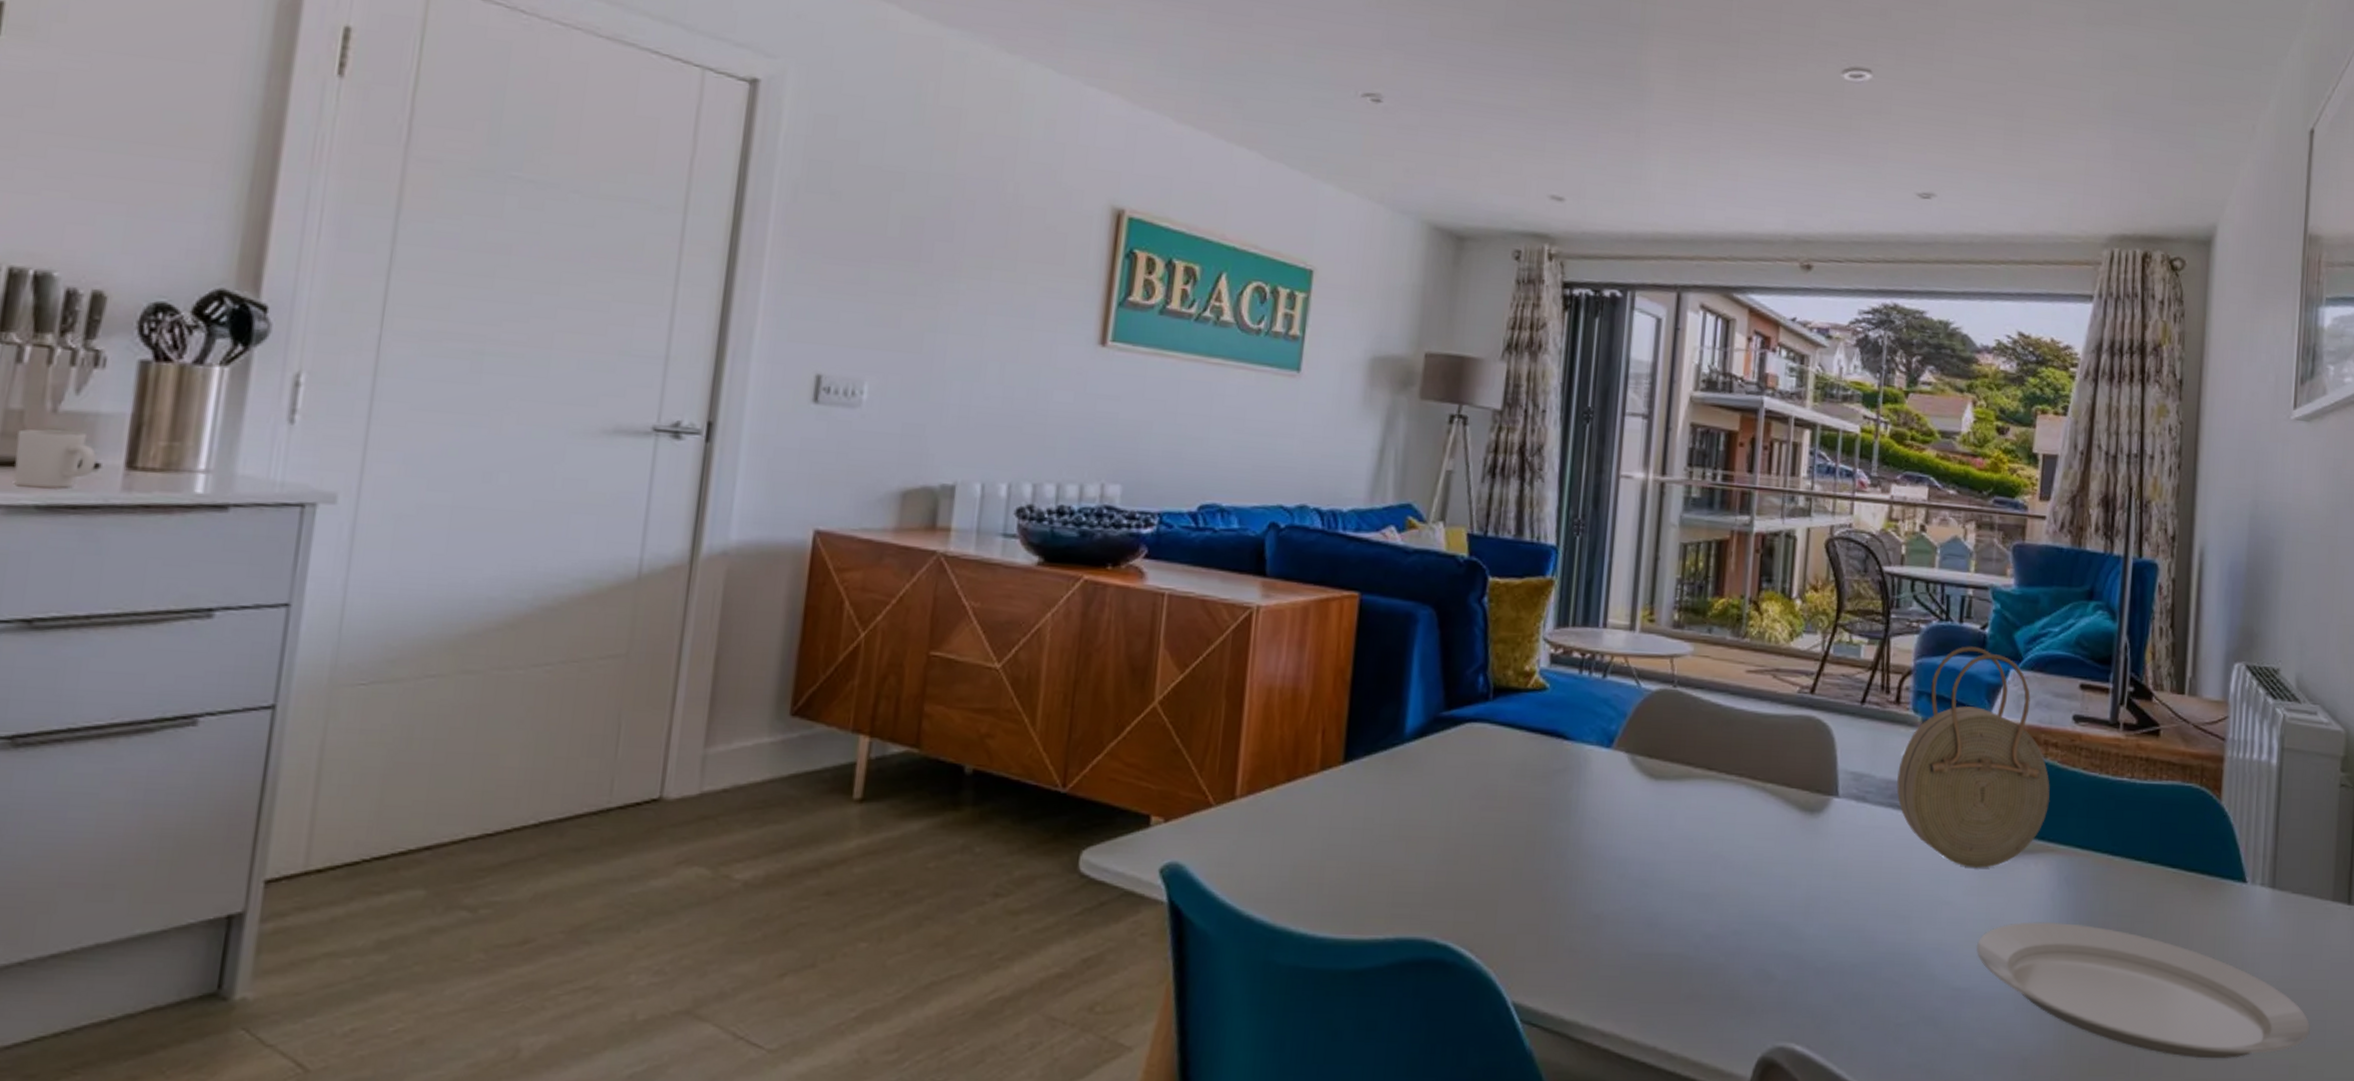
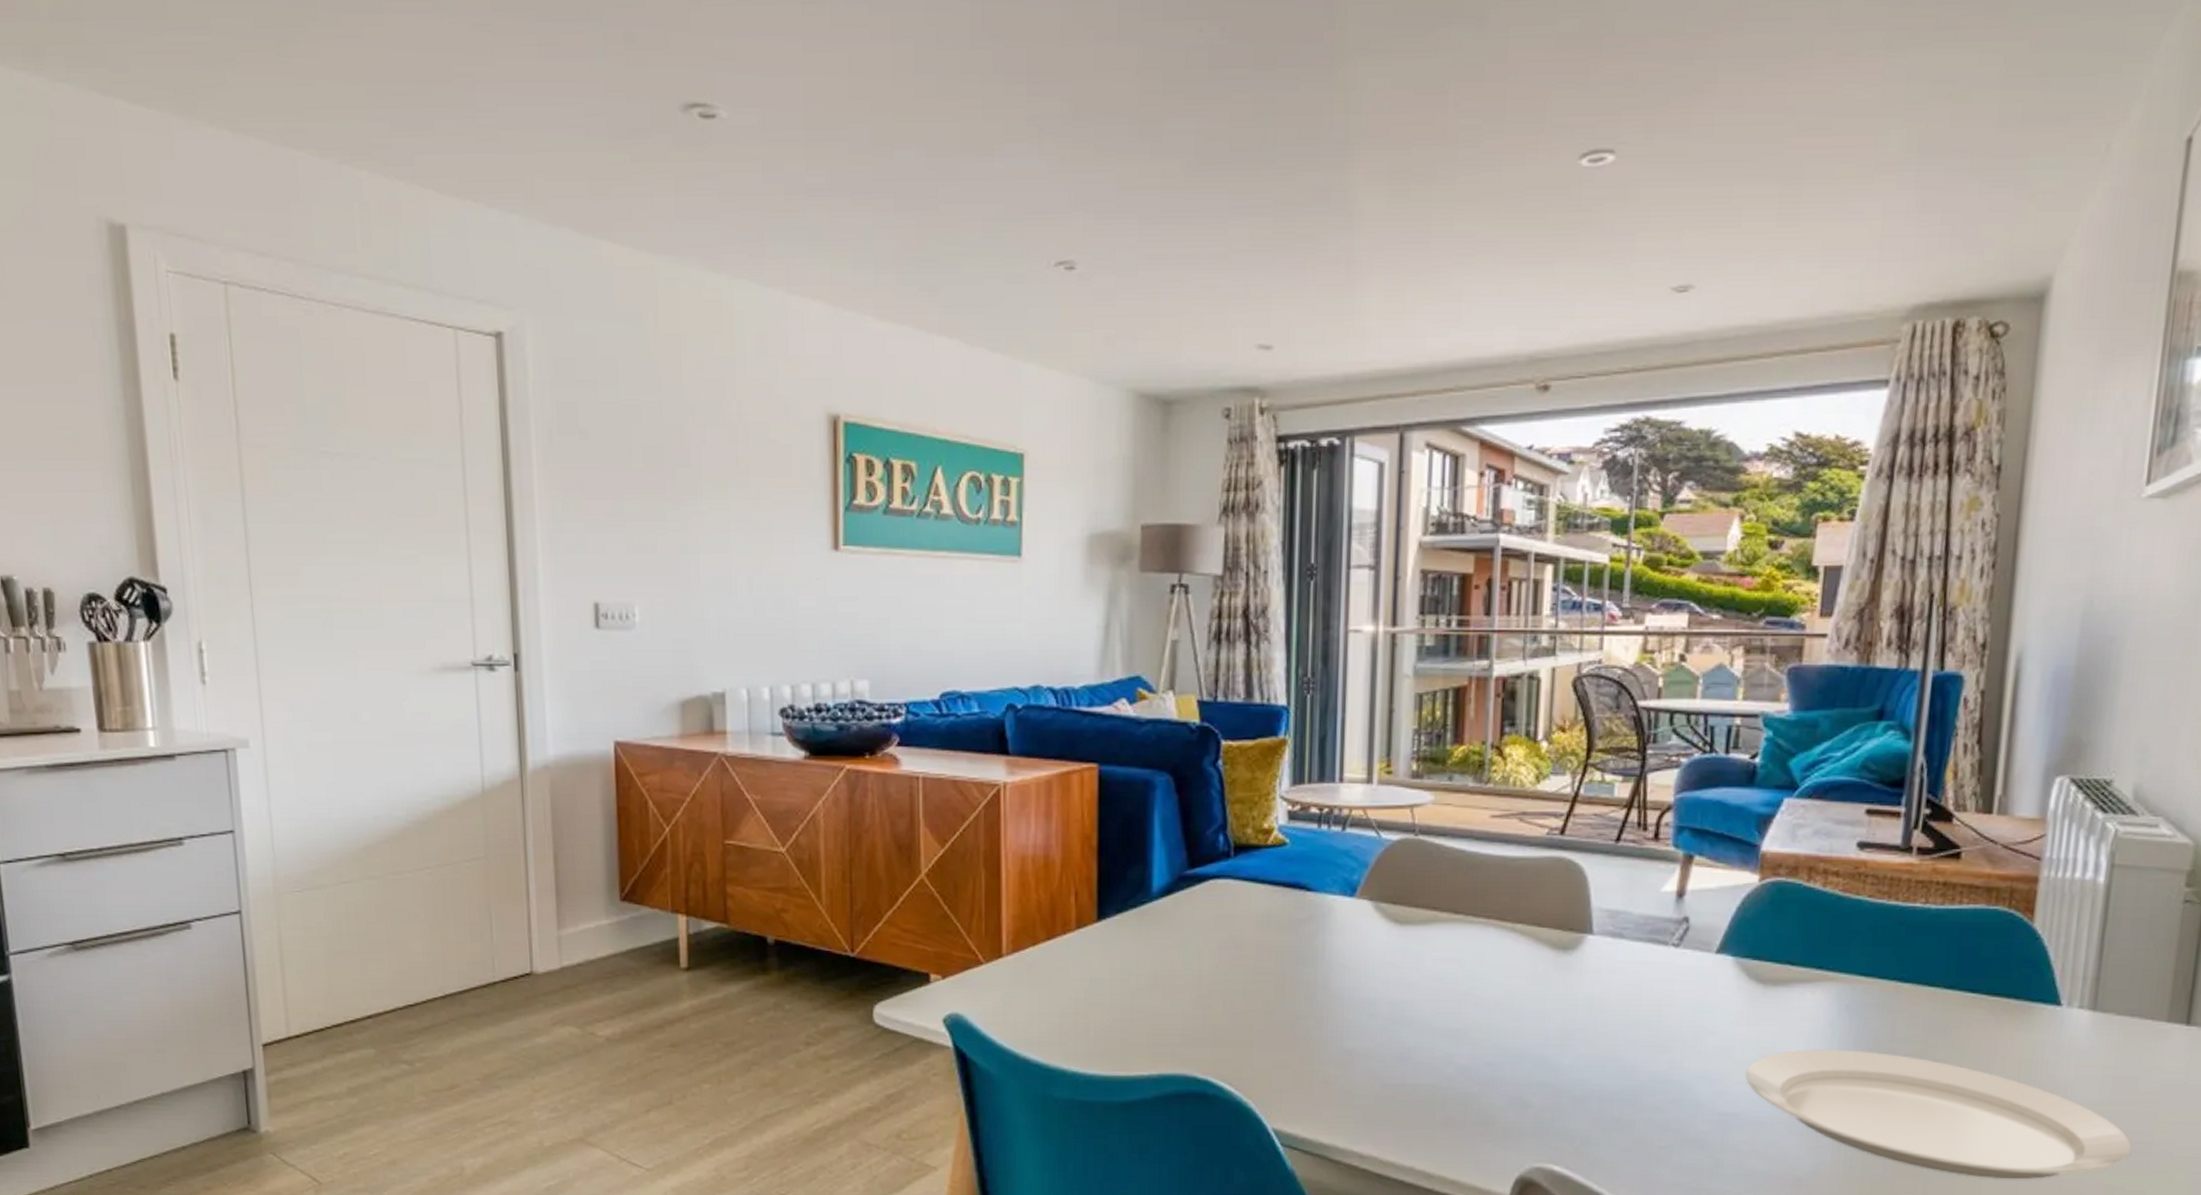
mug: present [13,429,97,489] -> none [20,704,78,751]
handbag: present [1896,646,2050,868] -> none [1656,777,1830,998]

